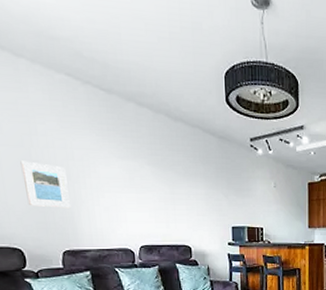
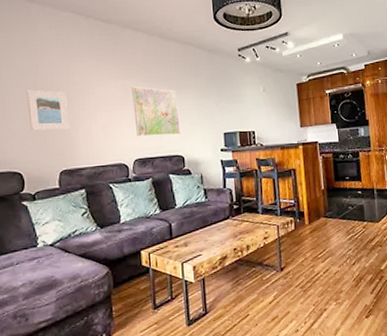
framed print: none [136,169,188,224] -> present [132,87,181,137]

